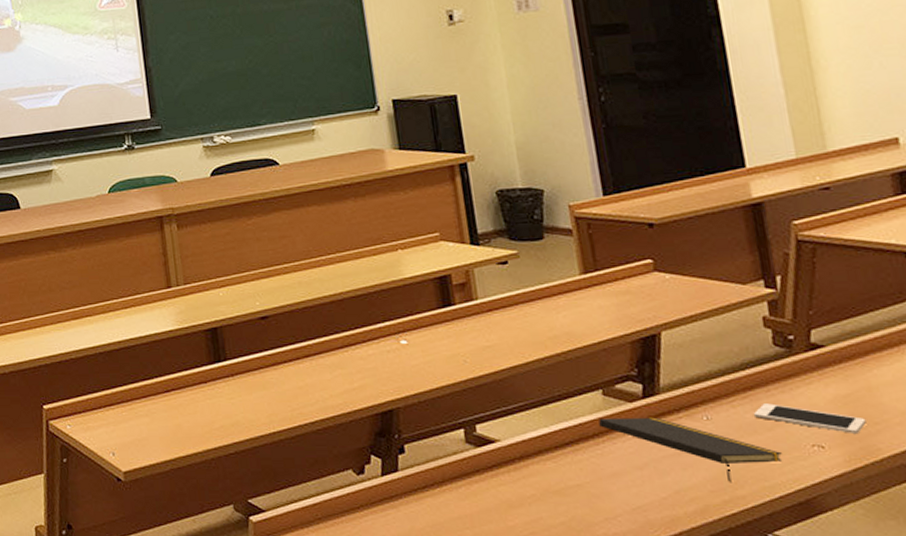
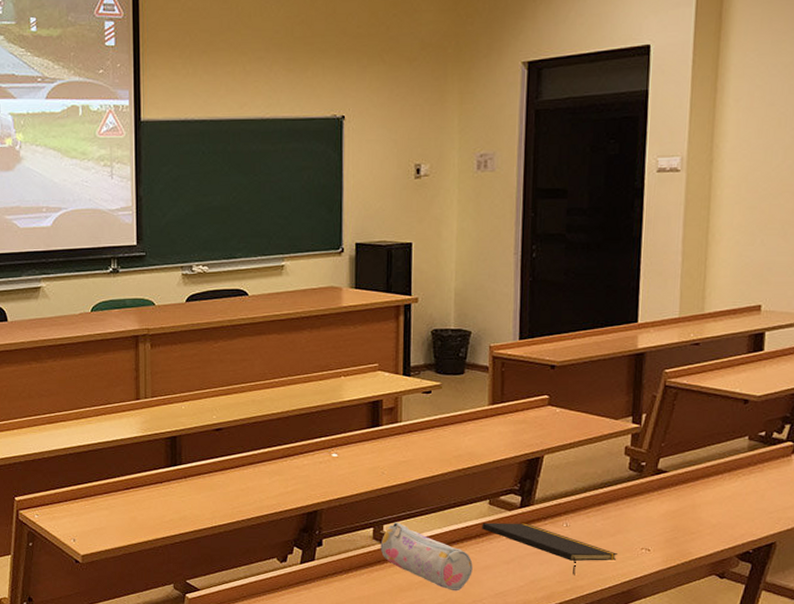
pencil case: none [475,420,598,507] -> present [380,522,473,591]
cell phone: present [753,403,867,433] -> none [602,515,686,540]

